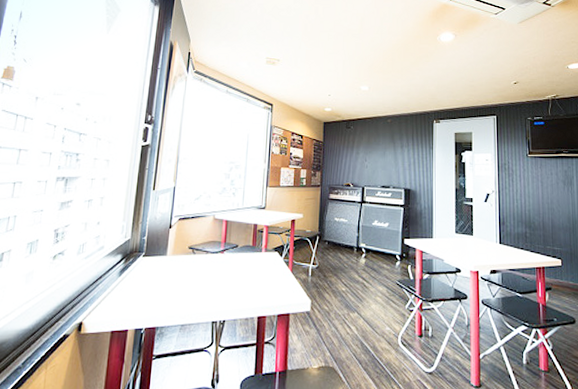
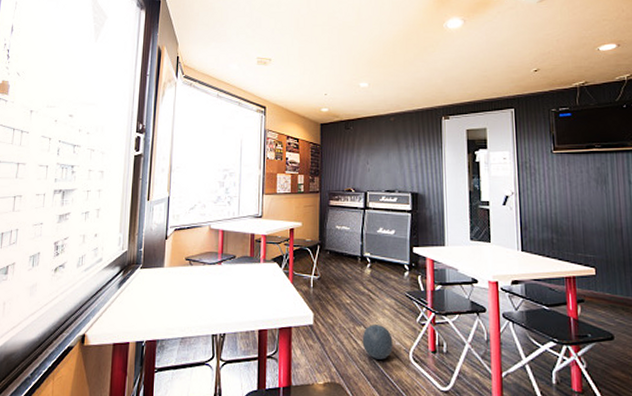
ball: none [355,311,384,344] -> present [362,325,393,360]

